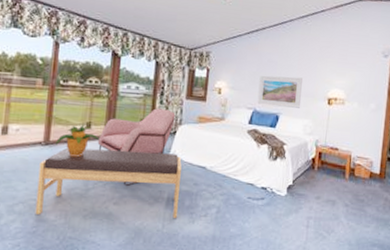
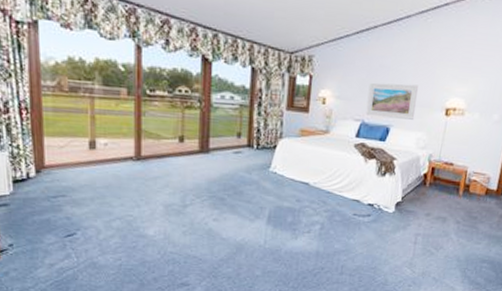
bench: present [35,148,182,218] -> none [133,164,283,234]
potted plant: present [56,124,99,157] -> none [148,138,194,173]
armchair: present [97,108,176,187] -> none [192,120,275,203]

